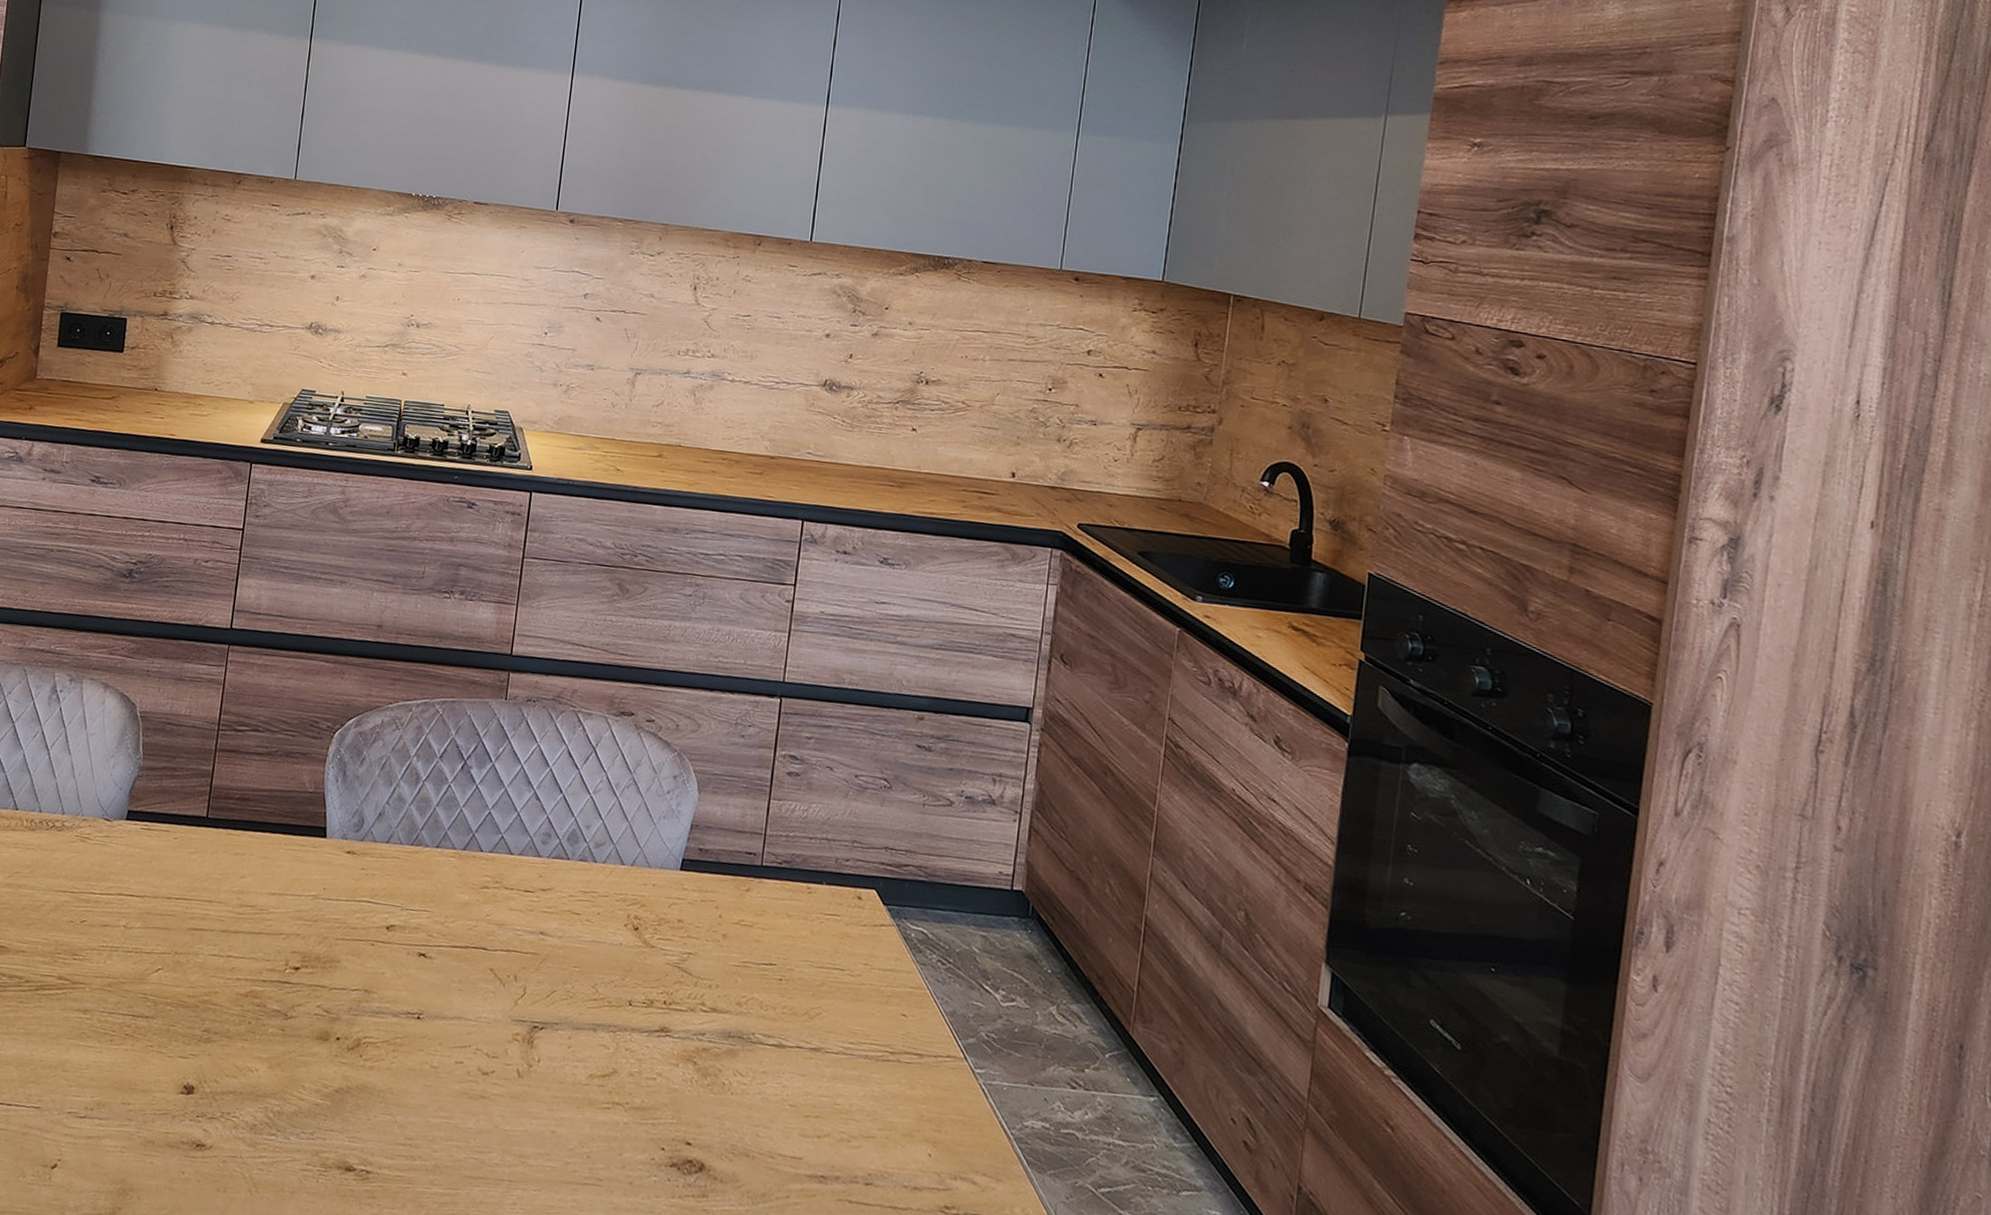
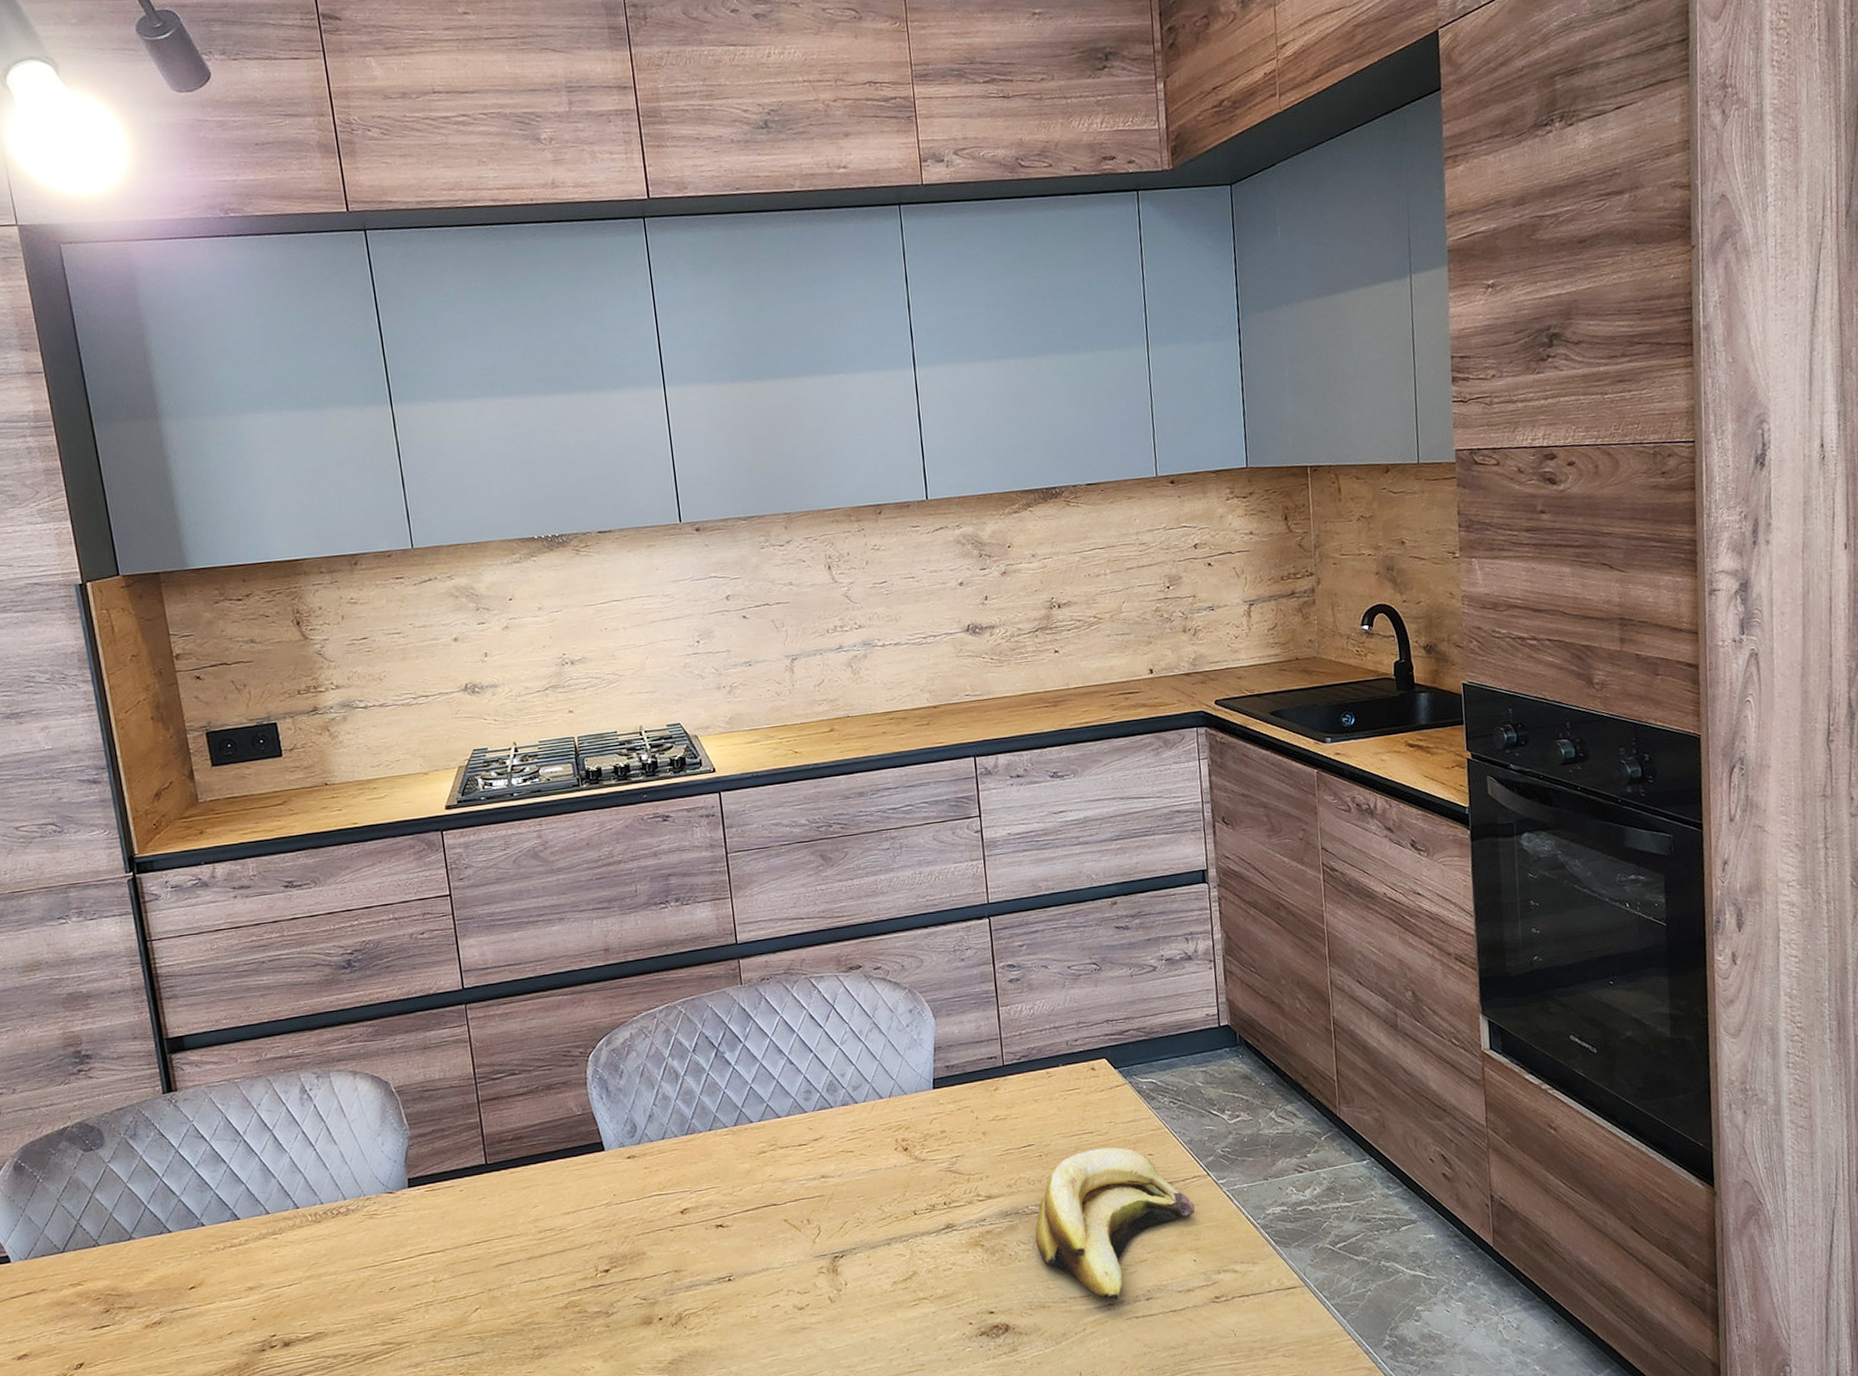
banana: none [754,988,942,1175] -> present [1035,1147,1195,1301]

